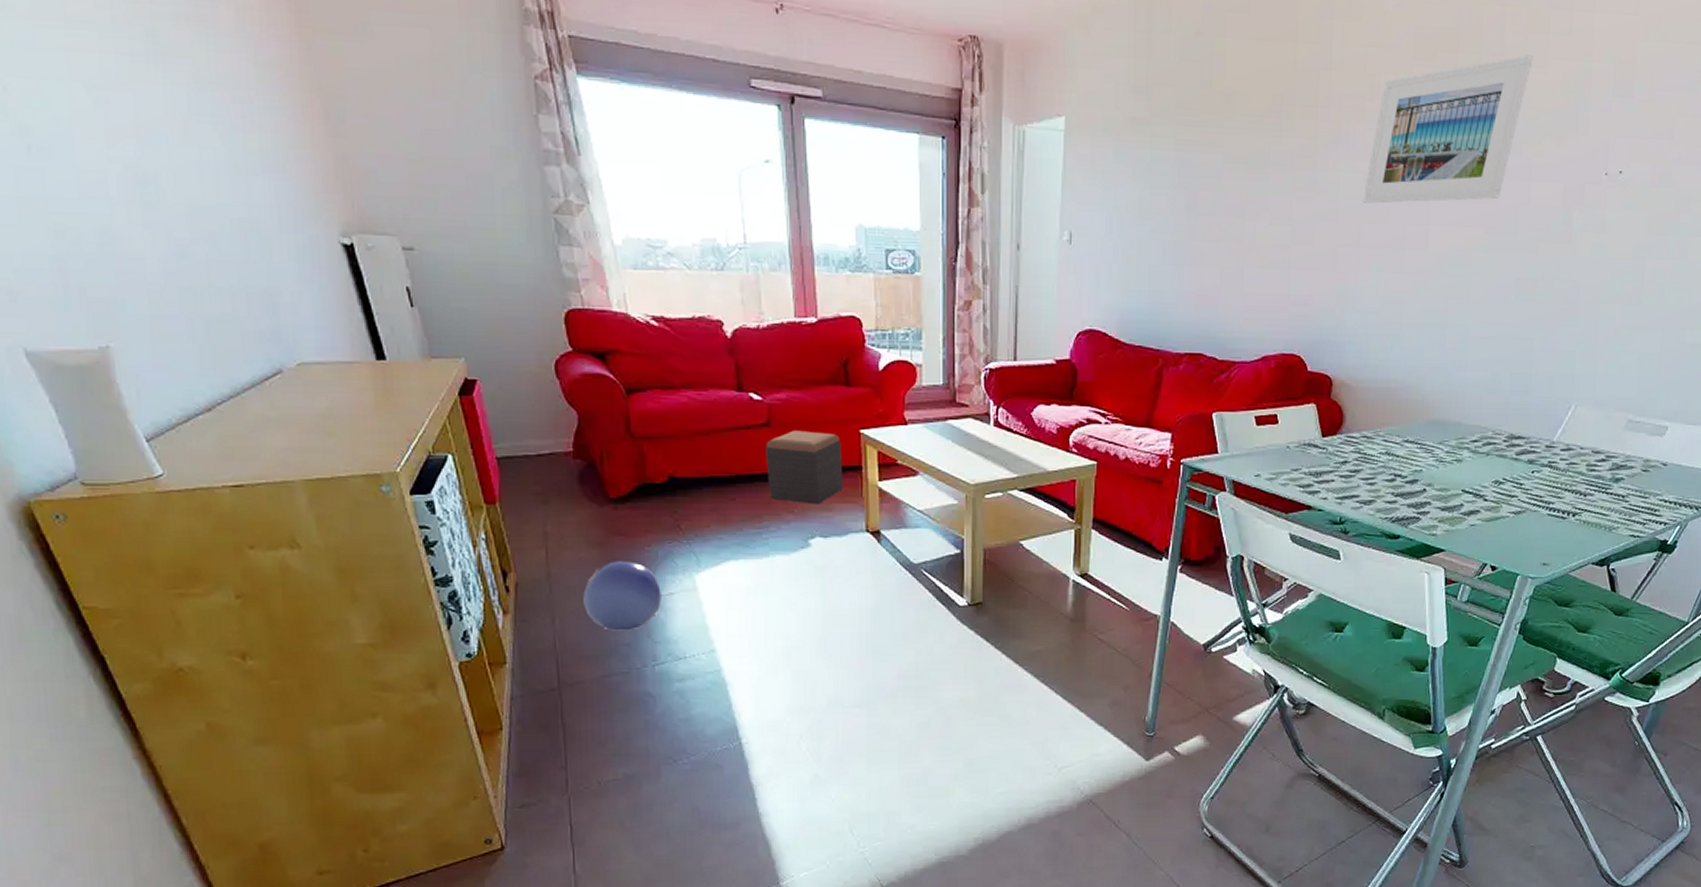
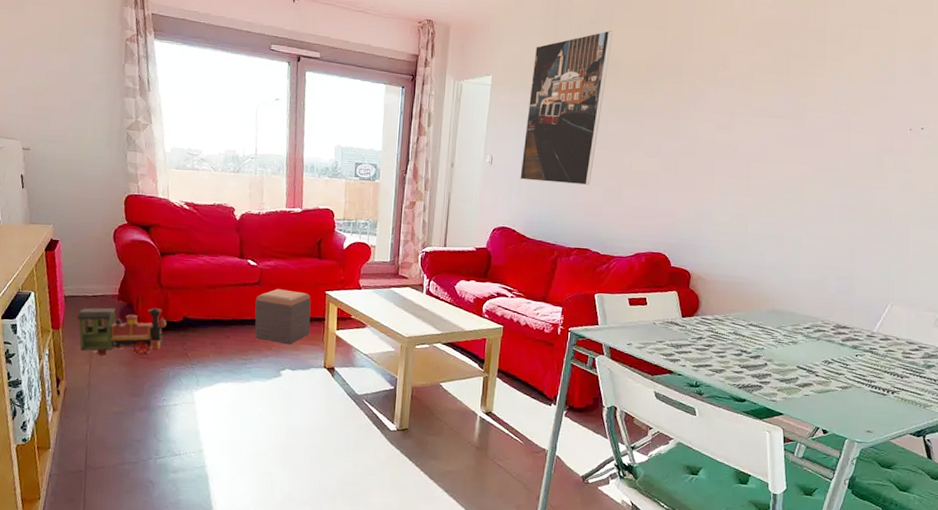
toy train: none [518,467,651,536] -> present [76,307,168,356]
ball: present [583,561,662,631] -> none [111,377,169,430]
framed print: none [1109,44,1227,268] -> present [520,30,613,186]
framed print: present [1363,55,1533,204] -> none [716,42,849,145]

